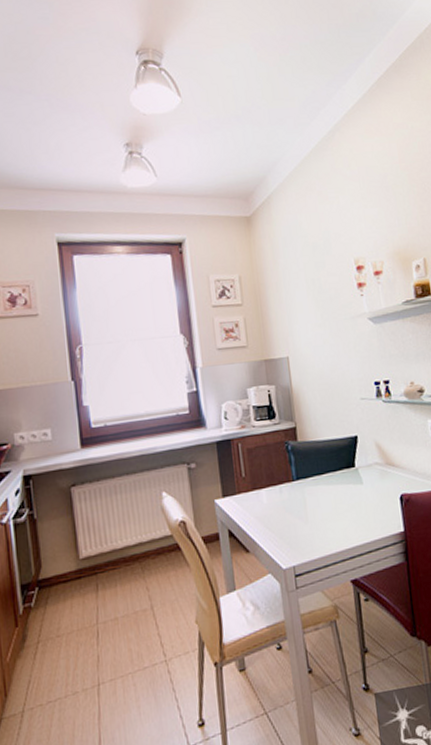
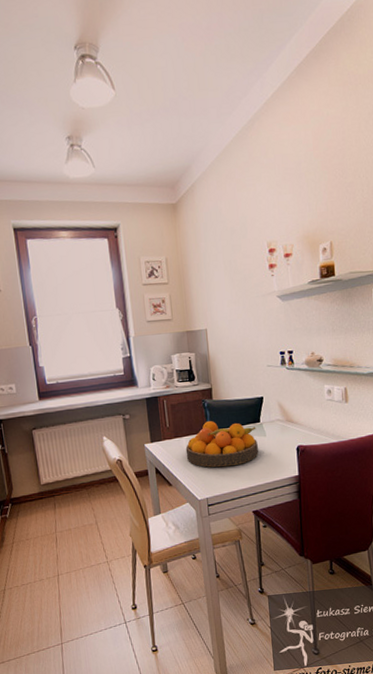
fruit bowl: none [265,467,355,526] -> present [185,421,258,467]

